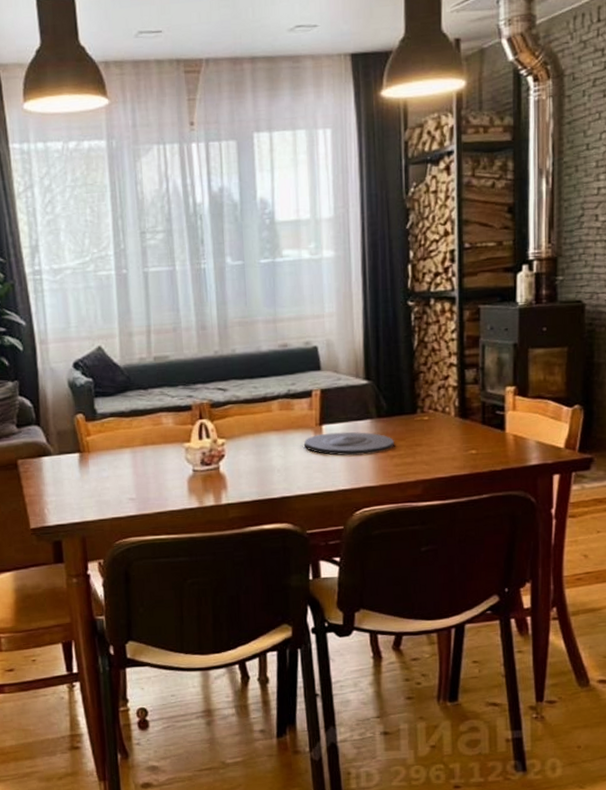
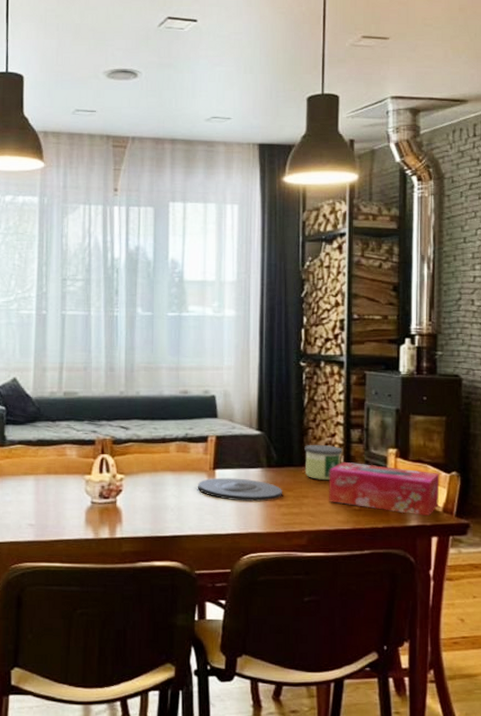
candle: none [416,388,457,427] -> present [304,444,342,481]
tissue box: none [442,404,561,454] -> present [328,461,440,516]

